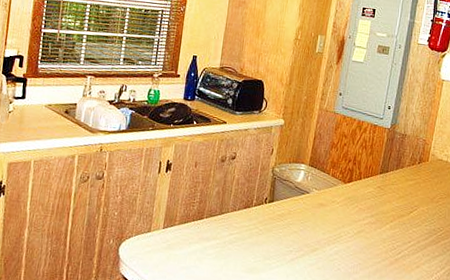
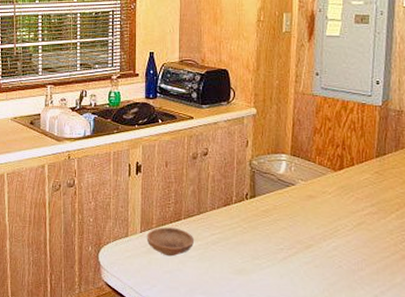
bowl: none [168,224,214,253] -> present [146,227,195,257]

